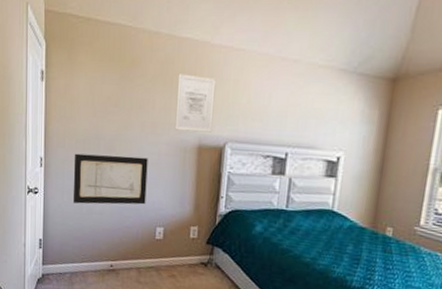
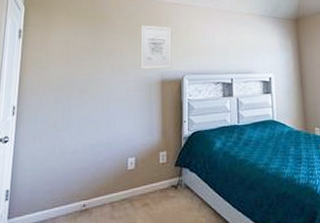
wall art: present [74,153,148,205] -> none [46,95,118,147]

